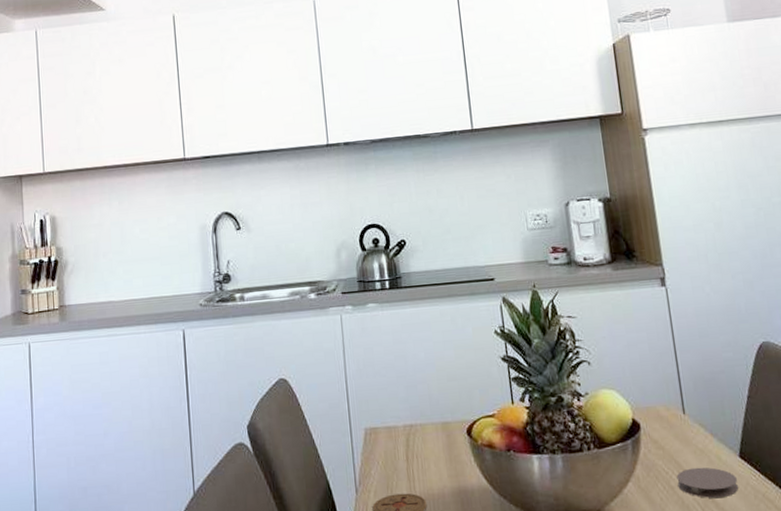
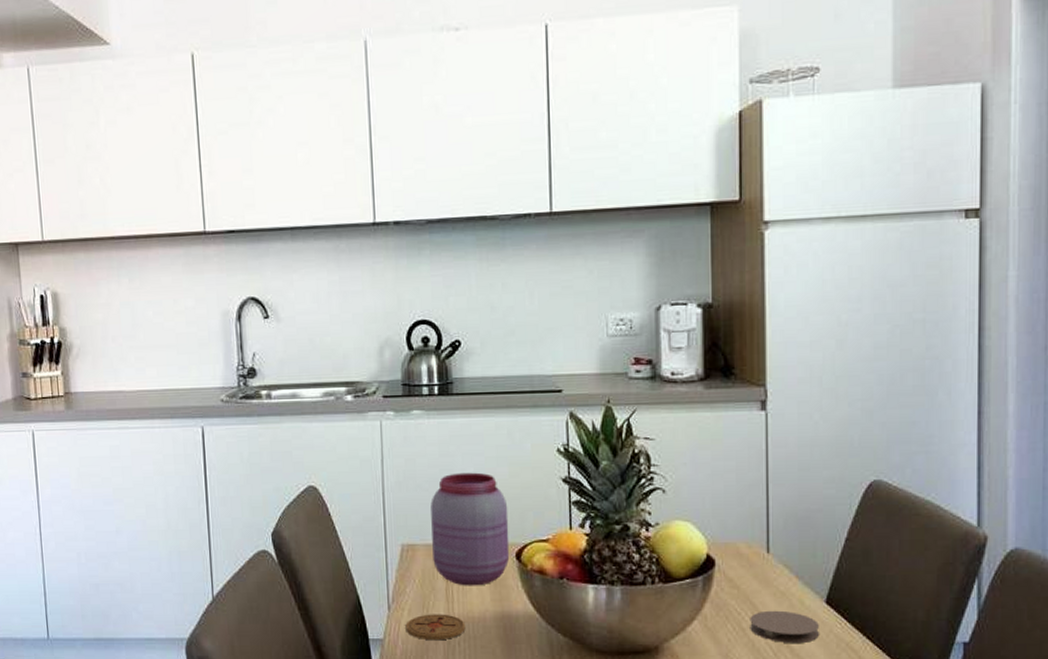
jar: none [388,356,462,465] -> present [430,472,510,586]

